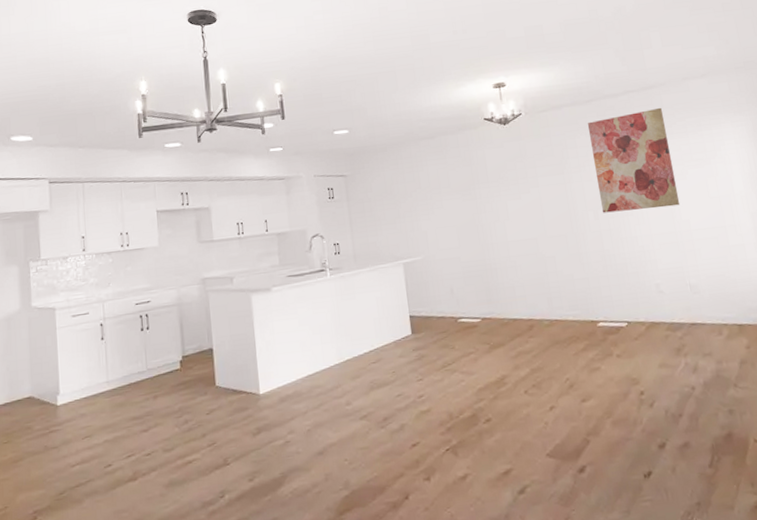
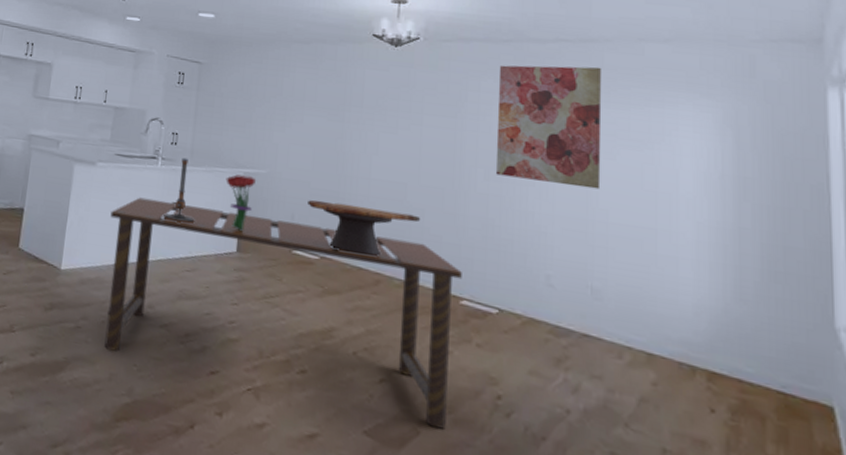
dining table: none [294,284,608,454] -> present [104,197,462,429]
candlestick: none [342,263,371,324] -> present [163,157,195,224]
bouquet: none [389,265,417,315] -> present [226,174,256,231]
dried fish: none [461,263,554,309] -> present [308,200,421,257]

